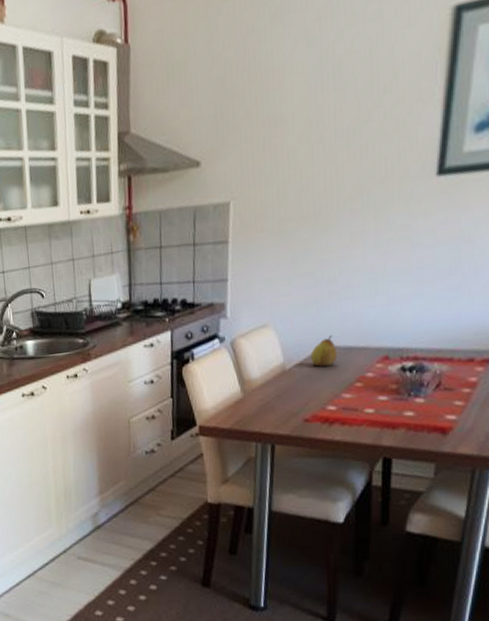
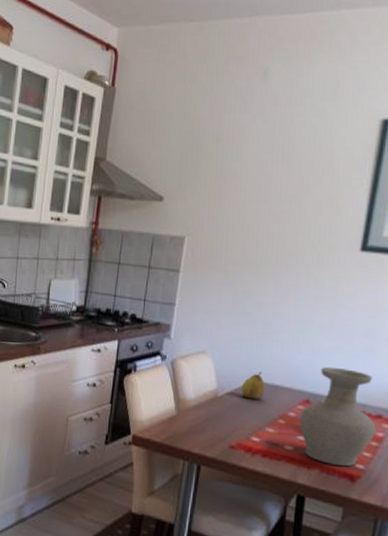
vase: none [378,314,468,421] -> present [299,366,376,467]

